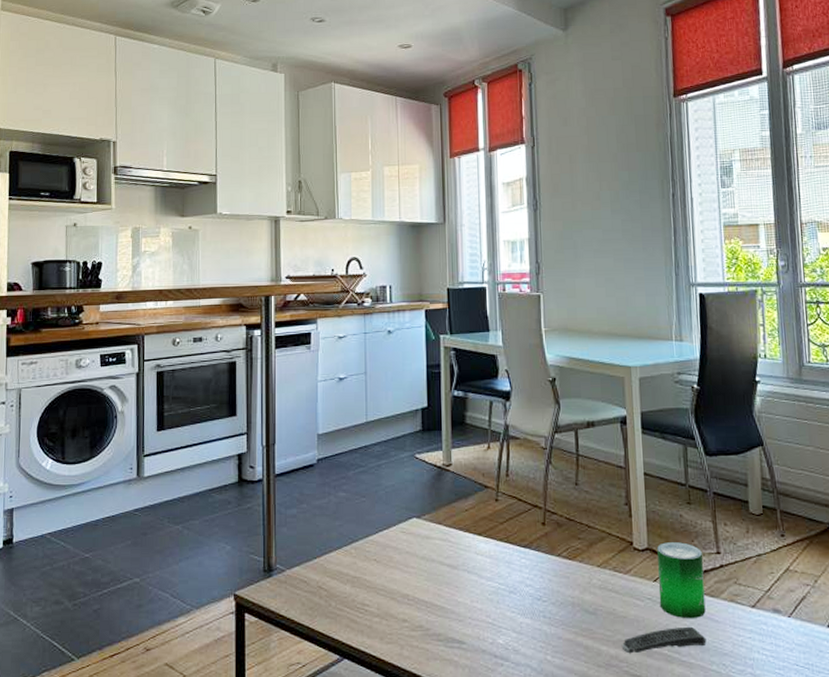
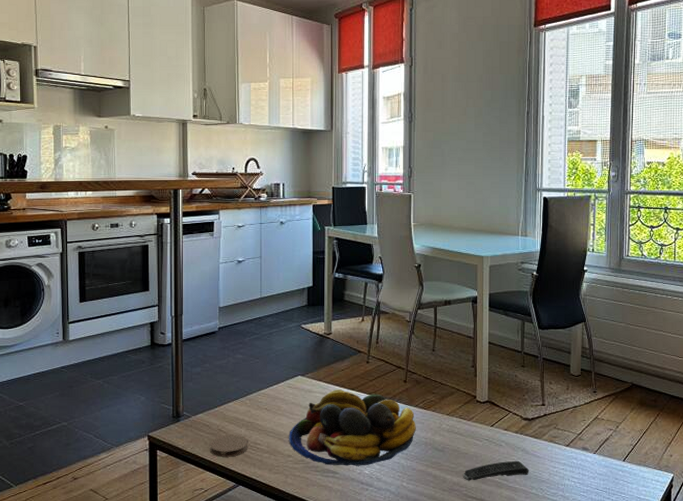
coaster: none [308,593,355,622] -> present [210,434,248,457]
fruit bowl: none [403,535,560,634] -> present [289,390,416,466]
beverage can: present [657,542,706,619] -> none [494,396,531,455]

